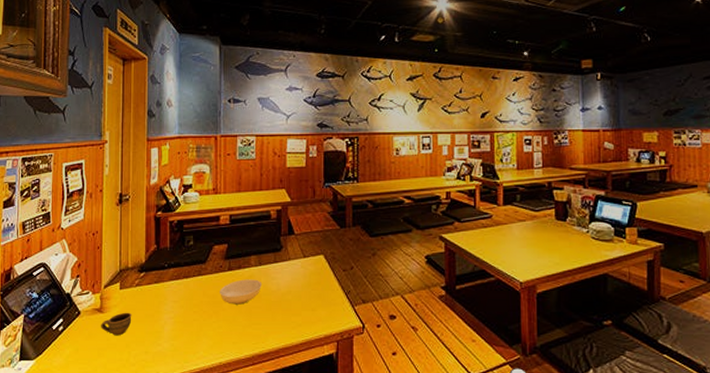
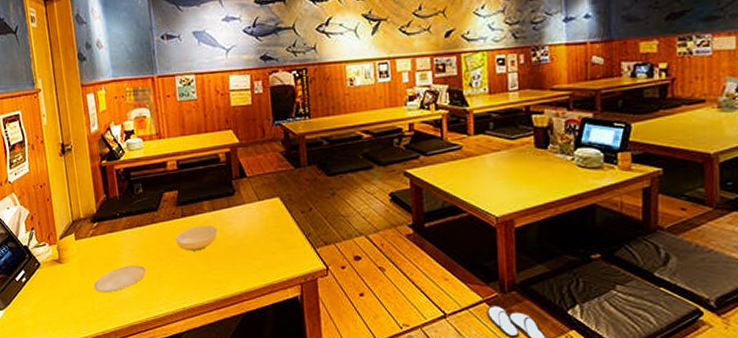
cup: present [100,312,132,336] -> none [61,262,92,285]
plate: none [132,317,187,344] -> present [93,265,146,292]

